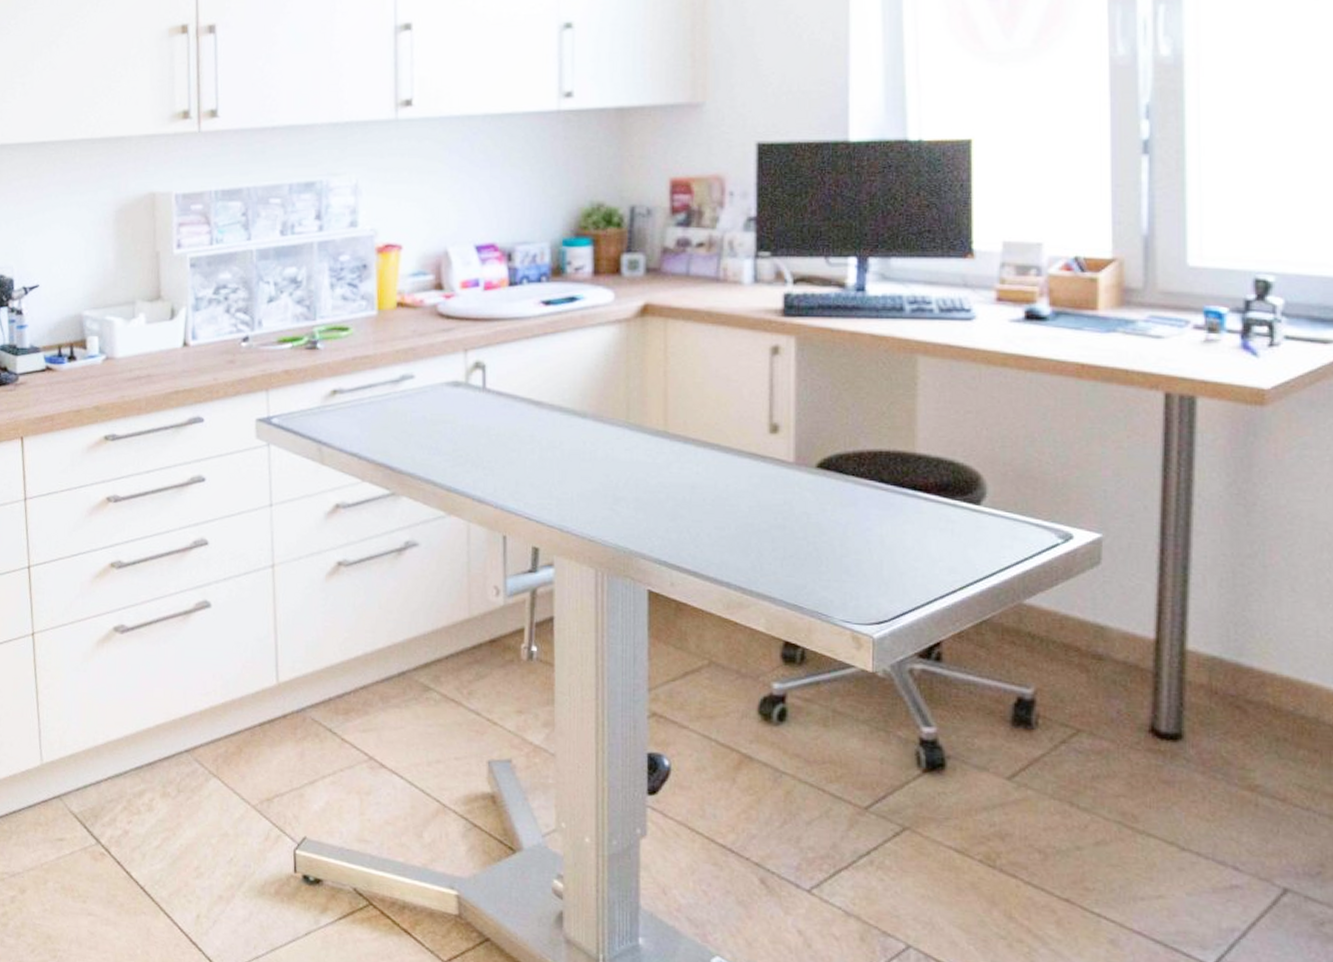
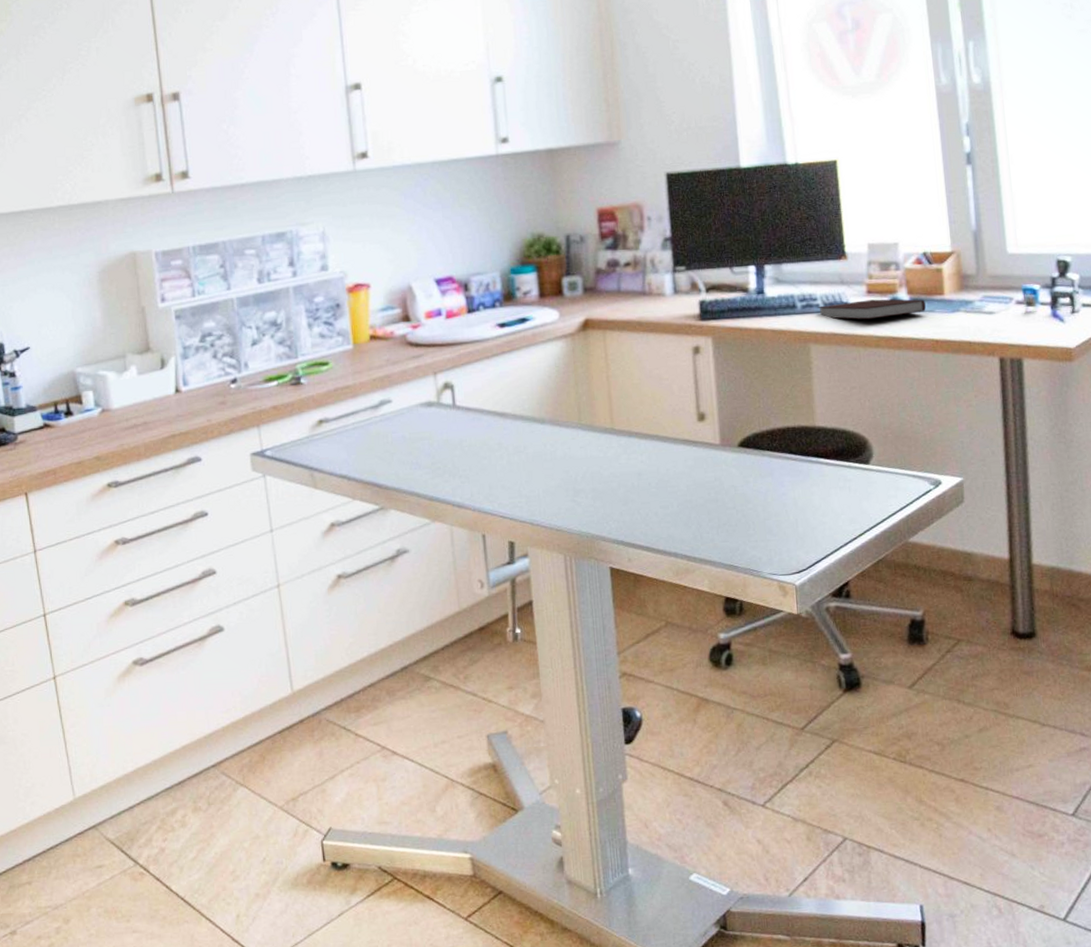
notebook: none [931,308,1072,332] -> present [817,299,926,320]

